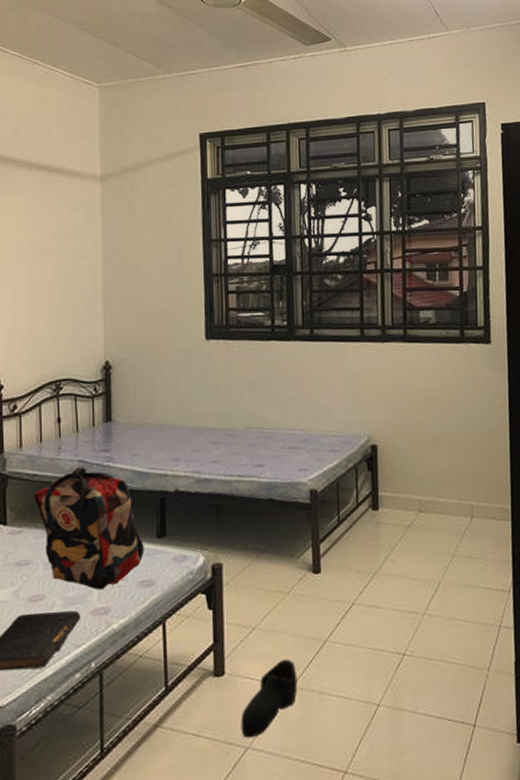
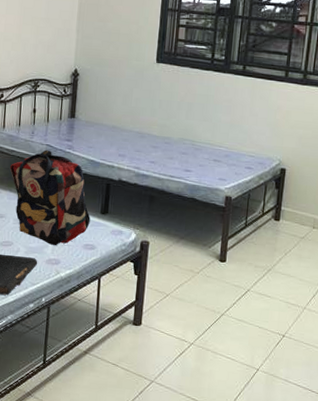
shoe: present [240,658,298,739] -> none [149,322,197,375]

